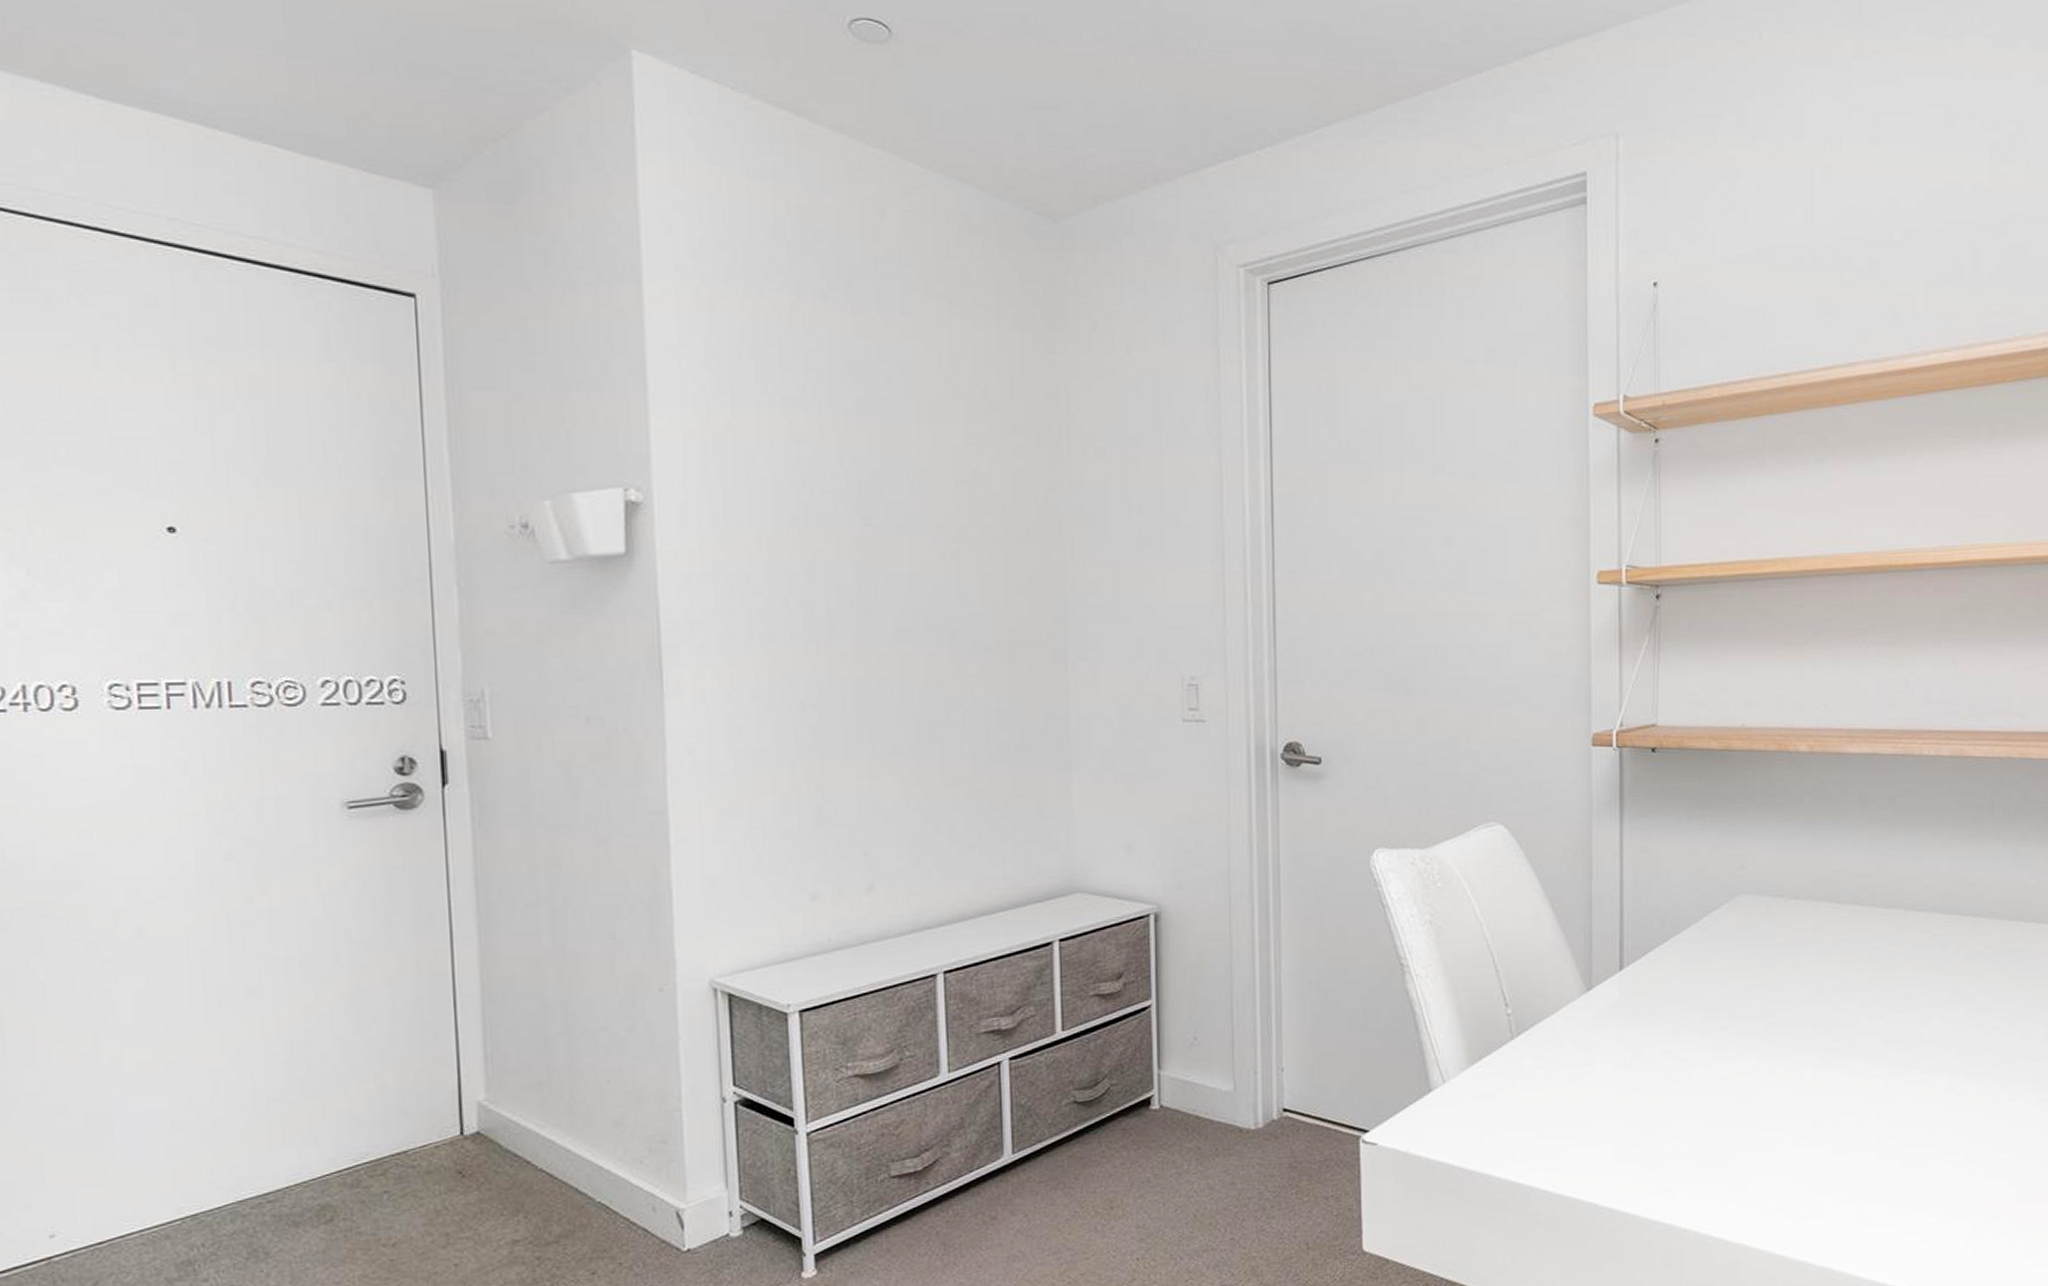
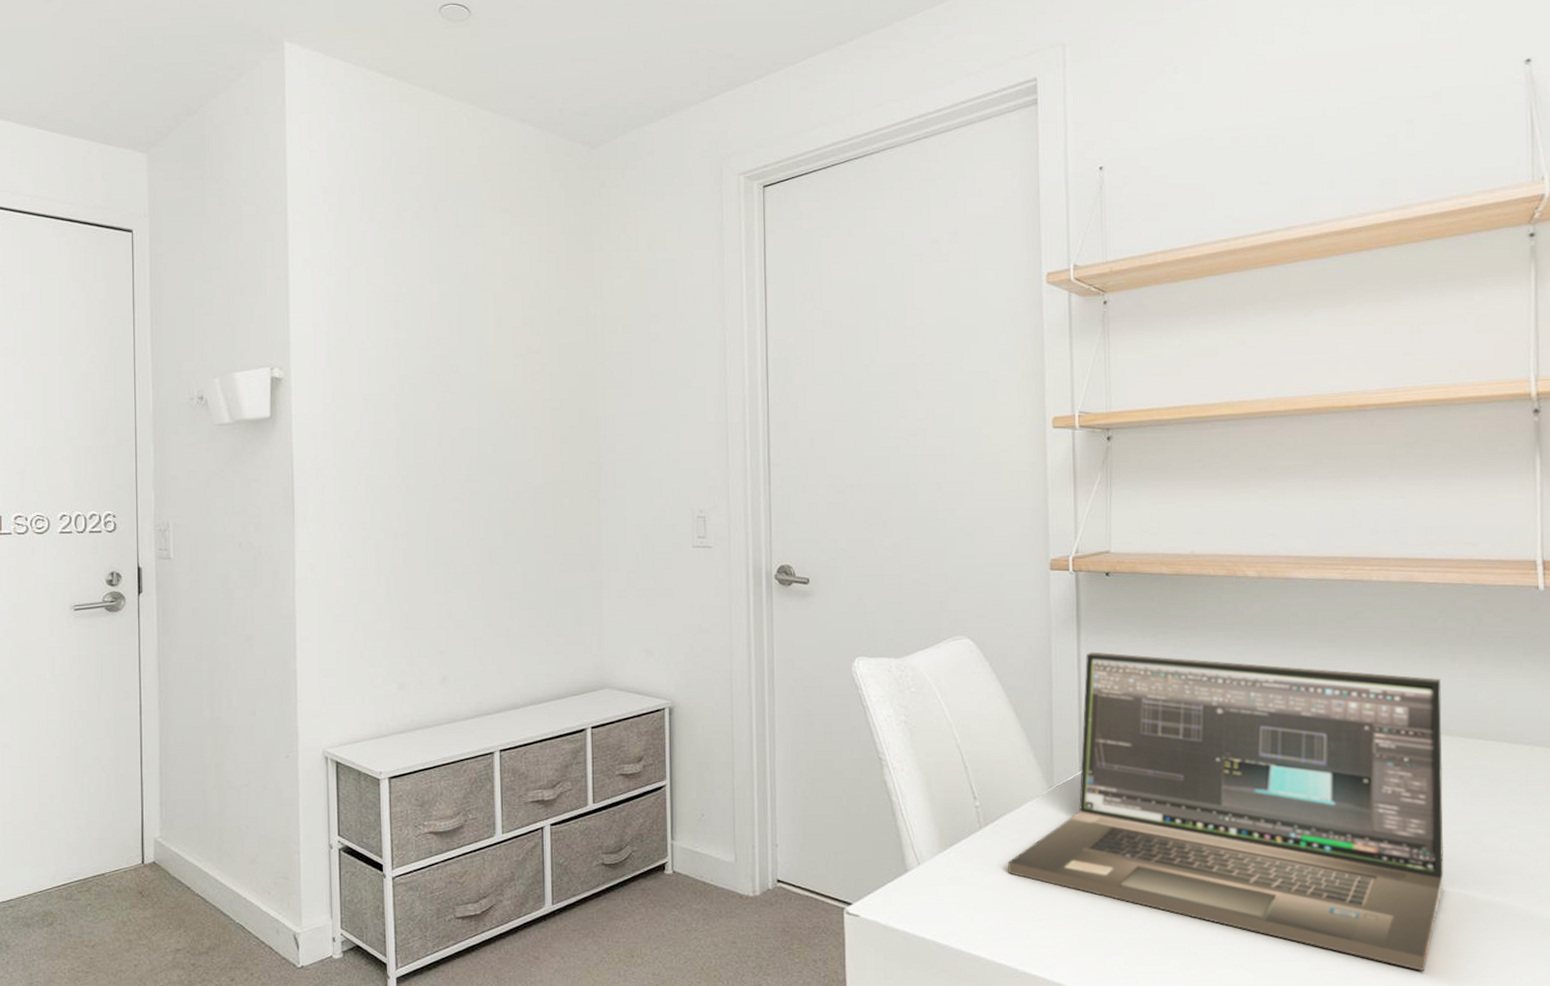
laptop: none [1542,837,1987,1165] -> present [1008,652,1444,972]

